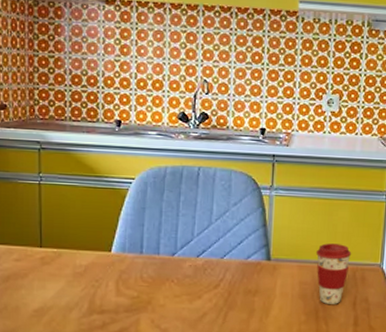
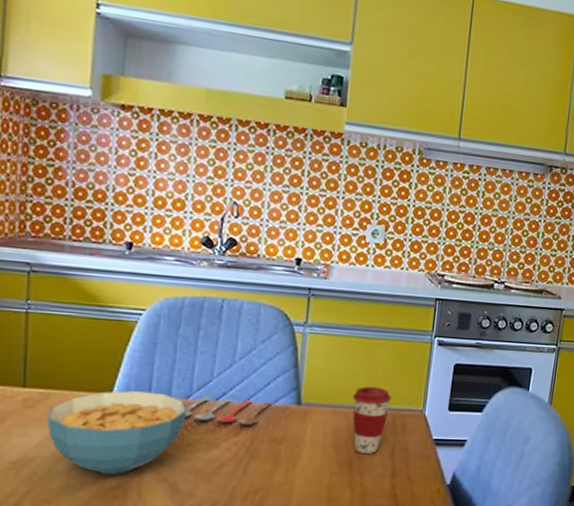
cereal bowl: none [60,249,173,321] -> present [47,390,187,474]
cooking utensil: none [172,252,245,279] -> present [185,395,272,425]

